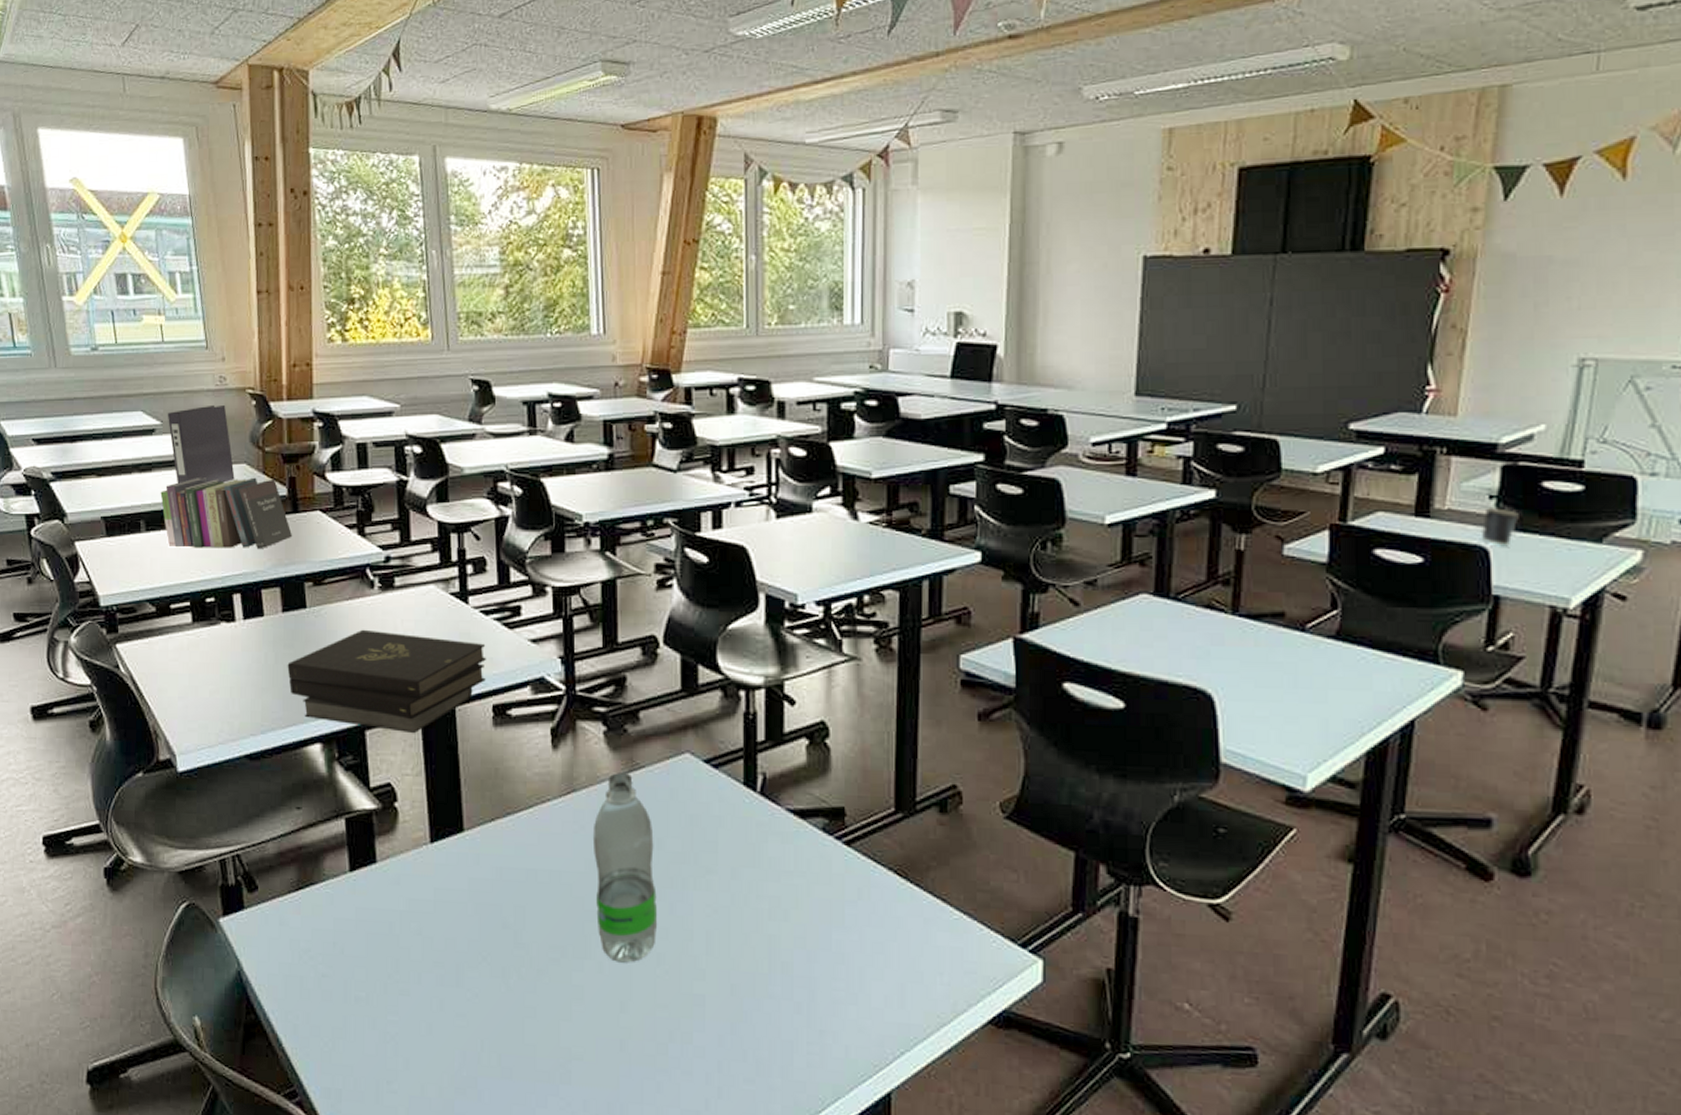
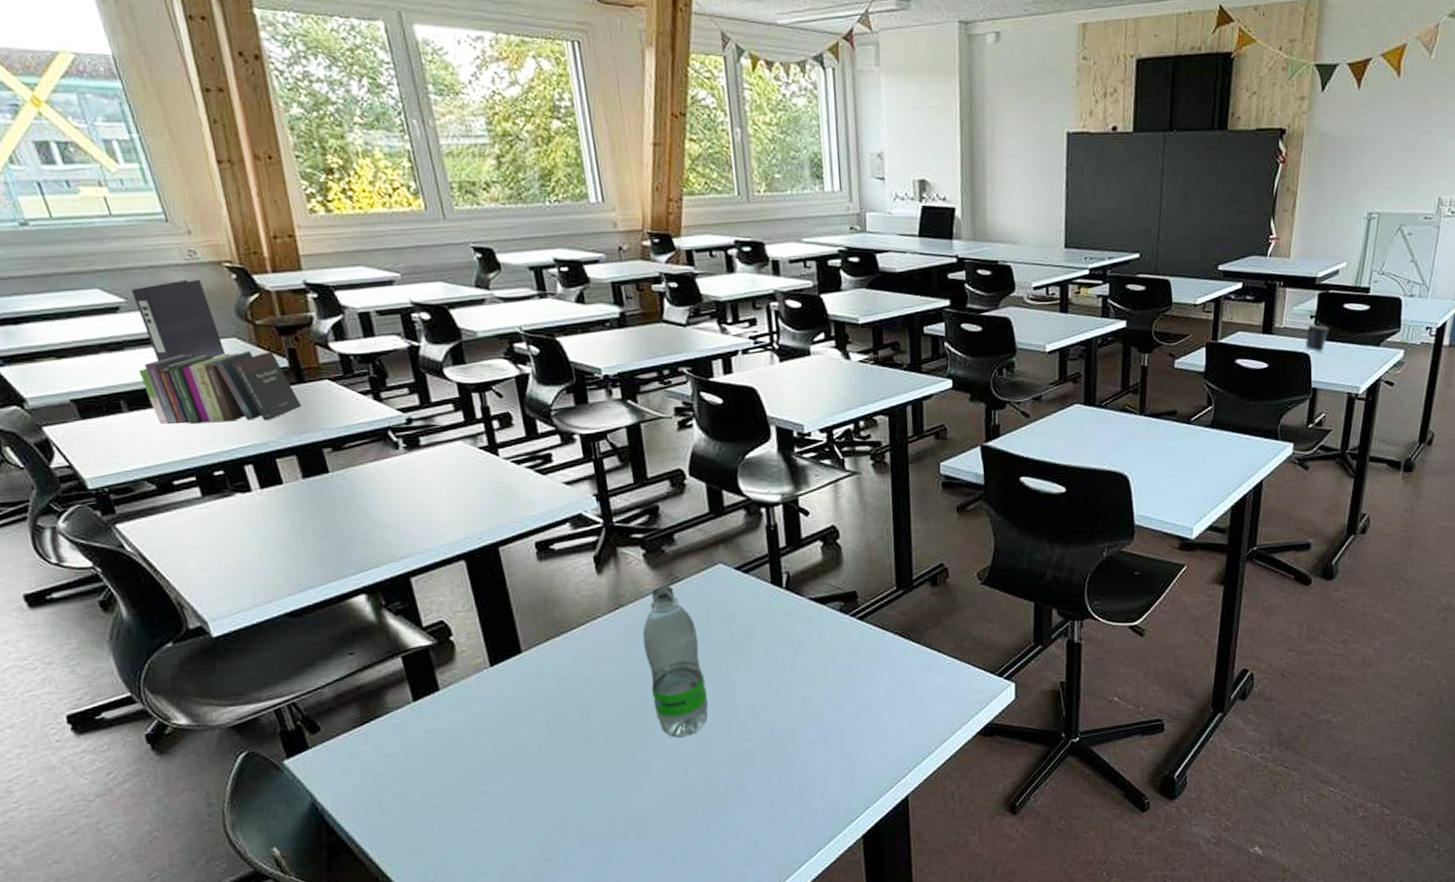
book: present [287,629,486,734] -> none [316,487,525,576]

